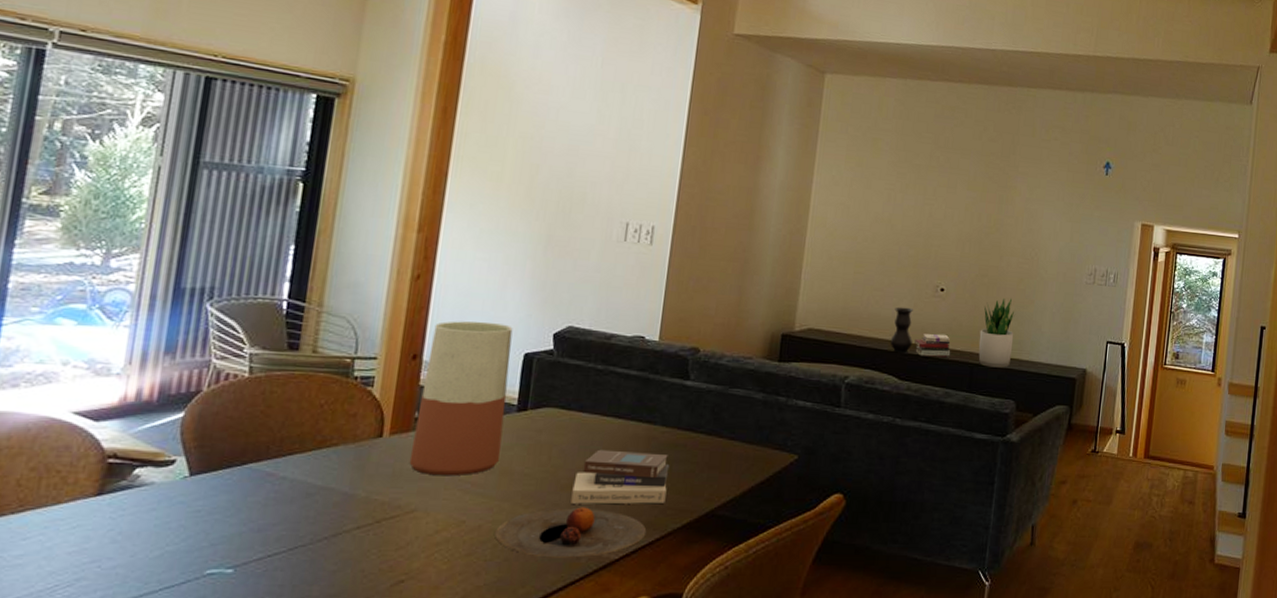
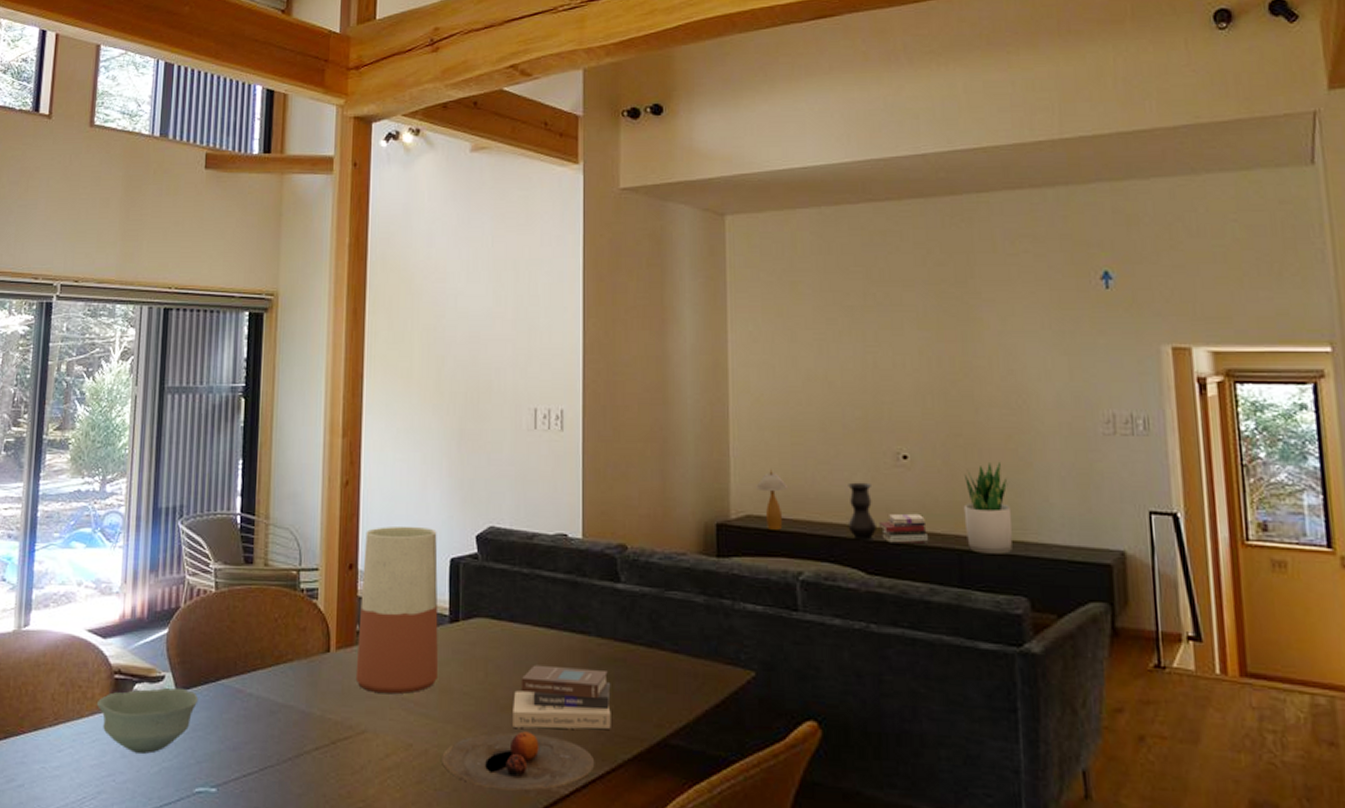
bowl: none [80,471,219,538] -> present [96,687,199,754]
table lamp: none [820,292,847,342] -> present [756,469,789,530]

